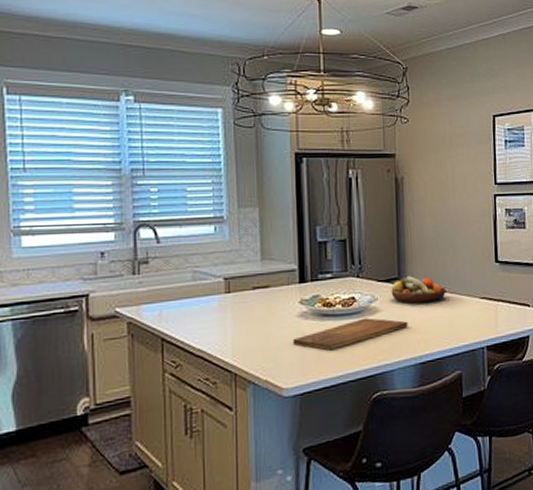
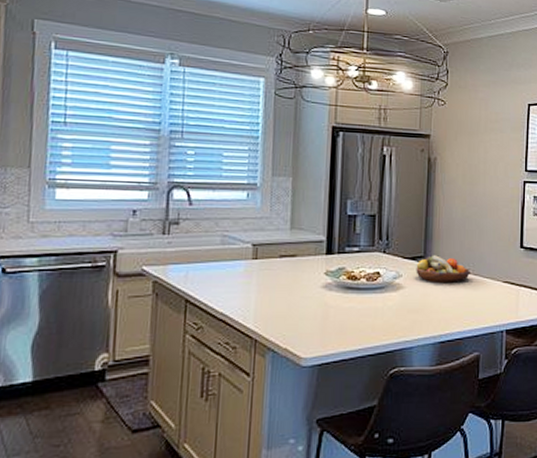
cutting board: present [292,318,408,350] -> none [315,294,430,323]

